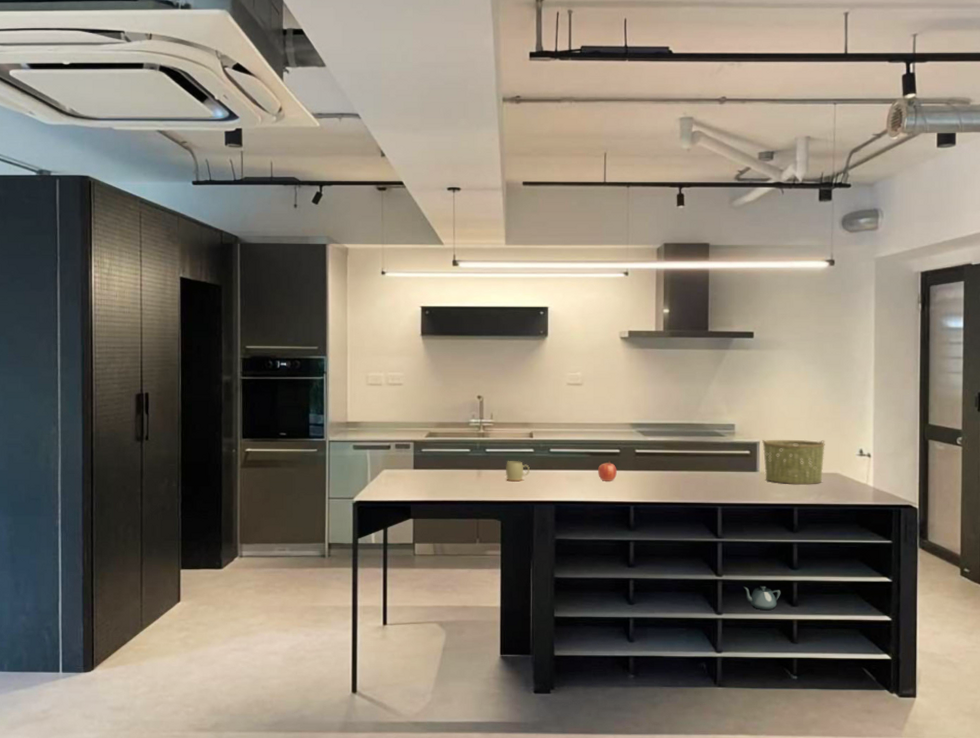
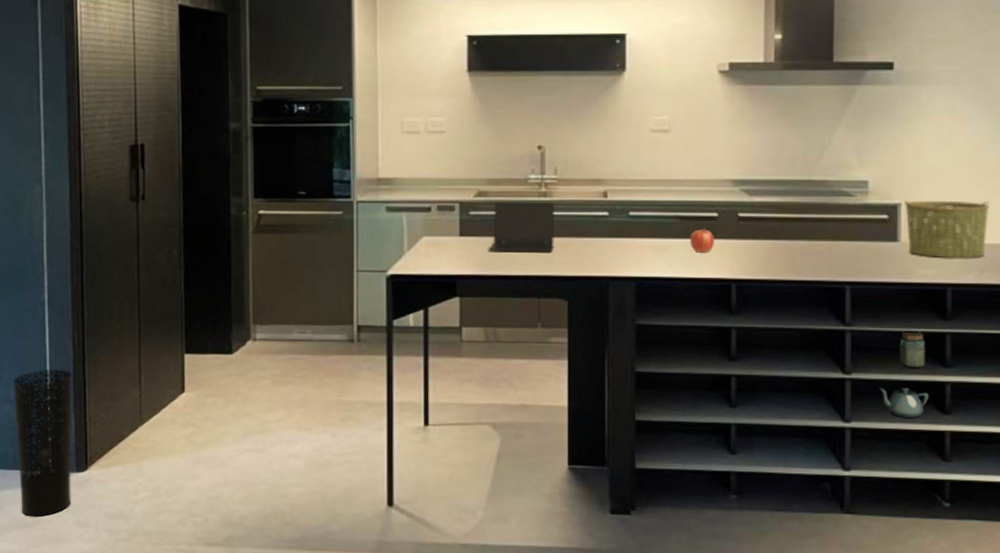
umbrella stand: none [28,584,82,712] -> present [13,369,73,517]
laptop: none [438,441,491,482] -> present [489,202,556,253]
mug: present [506,460,530,482] -> none [574,225,603,252]
peanut butter: none [758,541,778,571] -> present [899,330,926,369]

